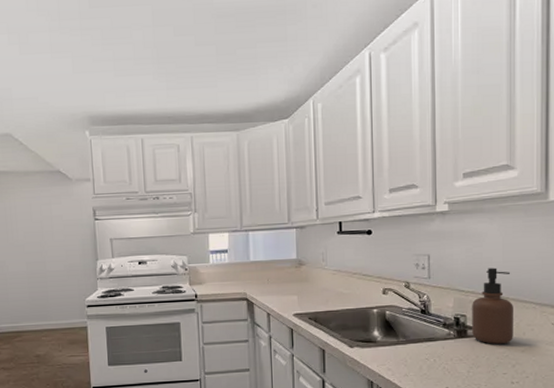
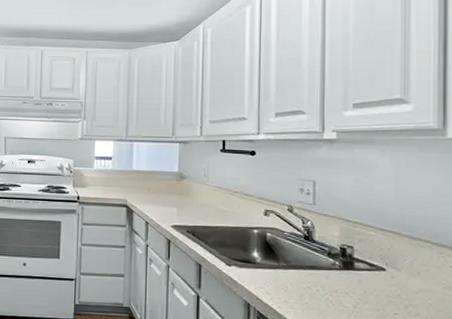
soap dispenser: present [472,267,513,345] -> none [360,200,406,283]

